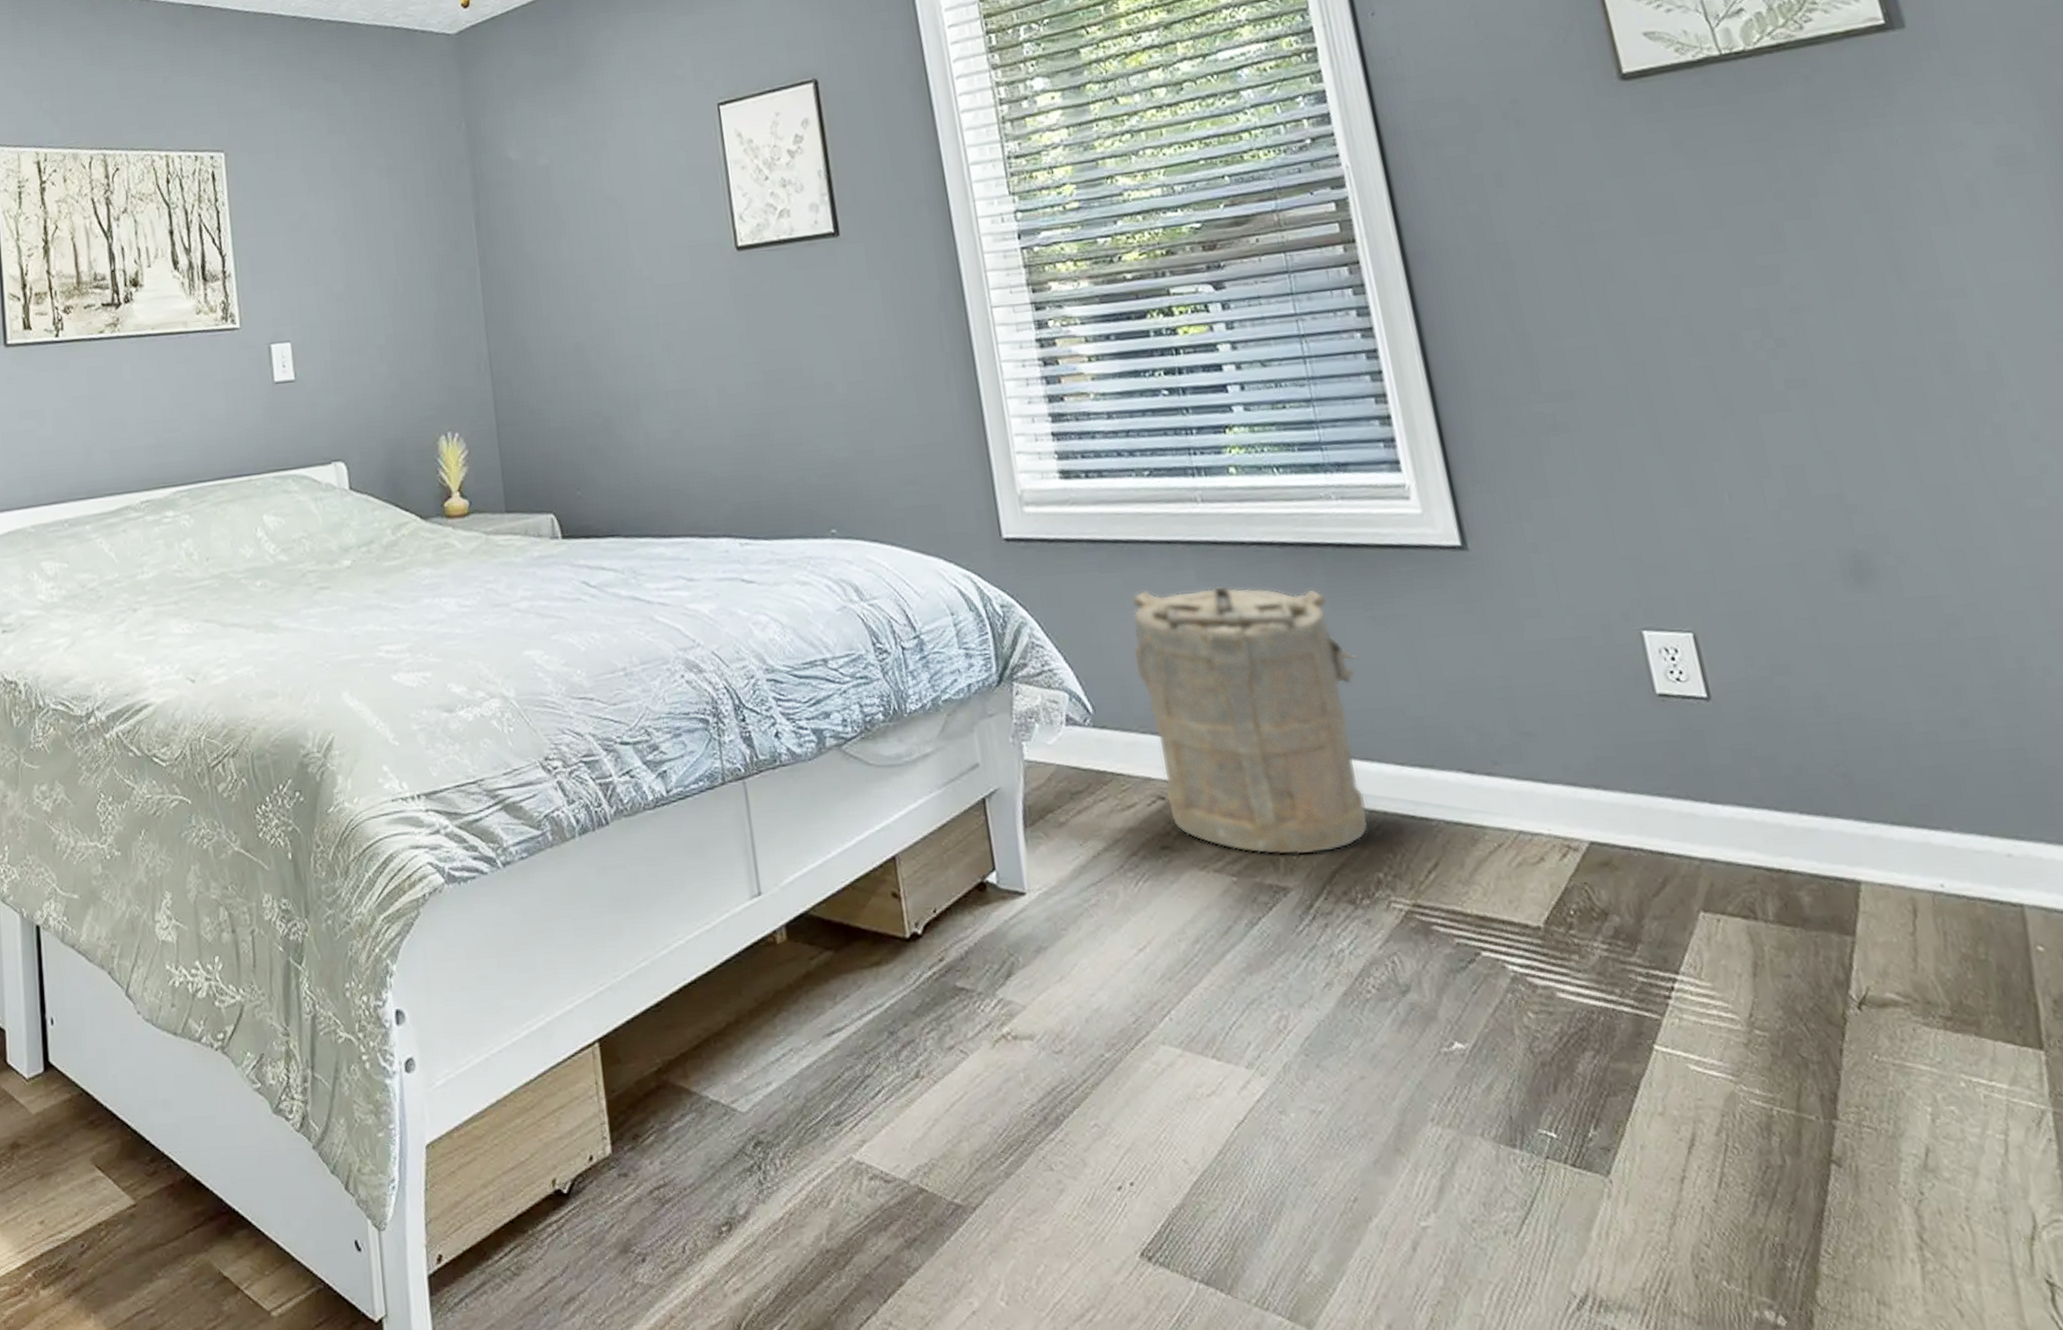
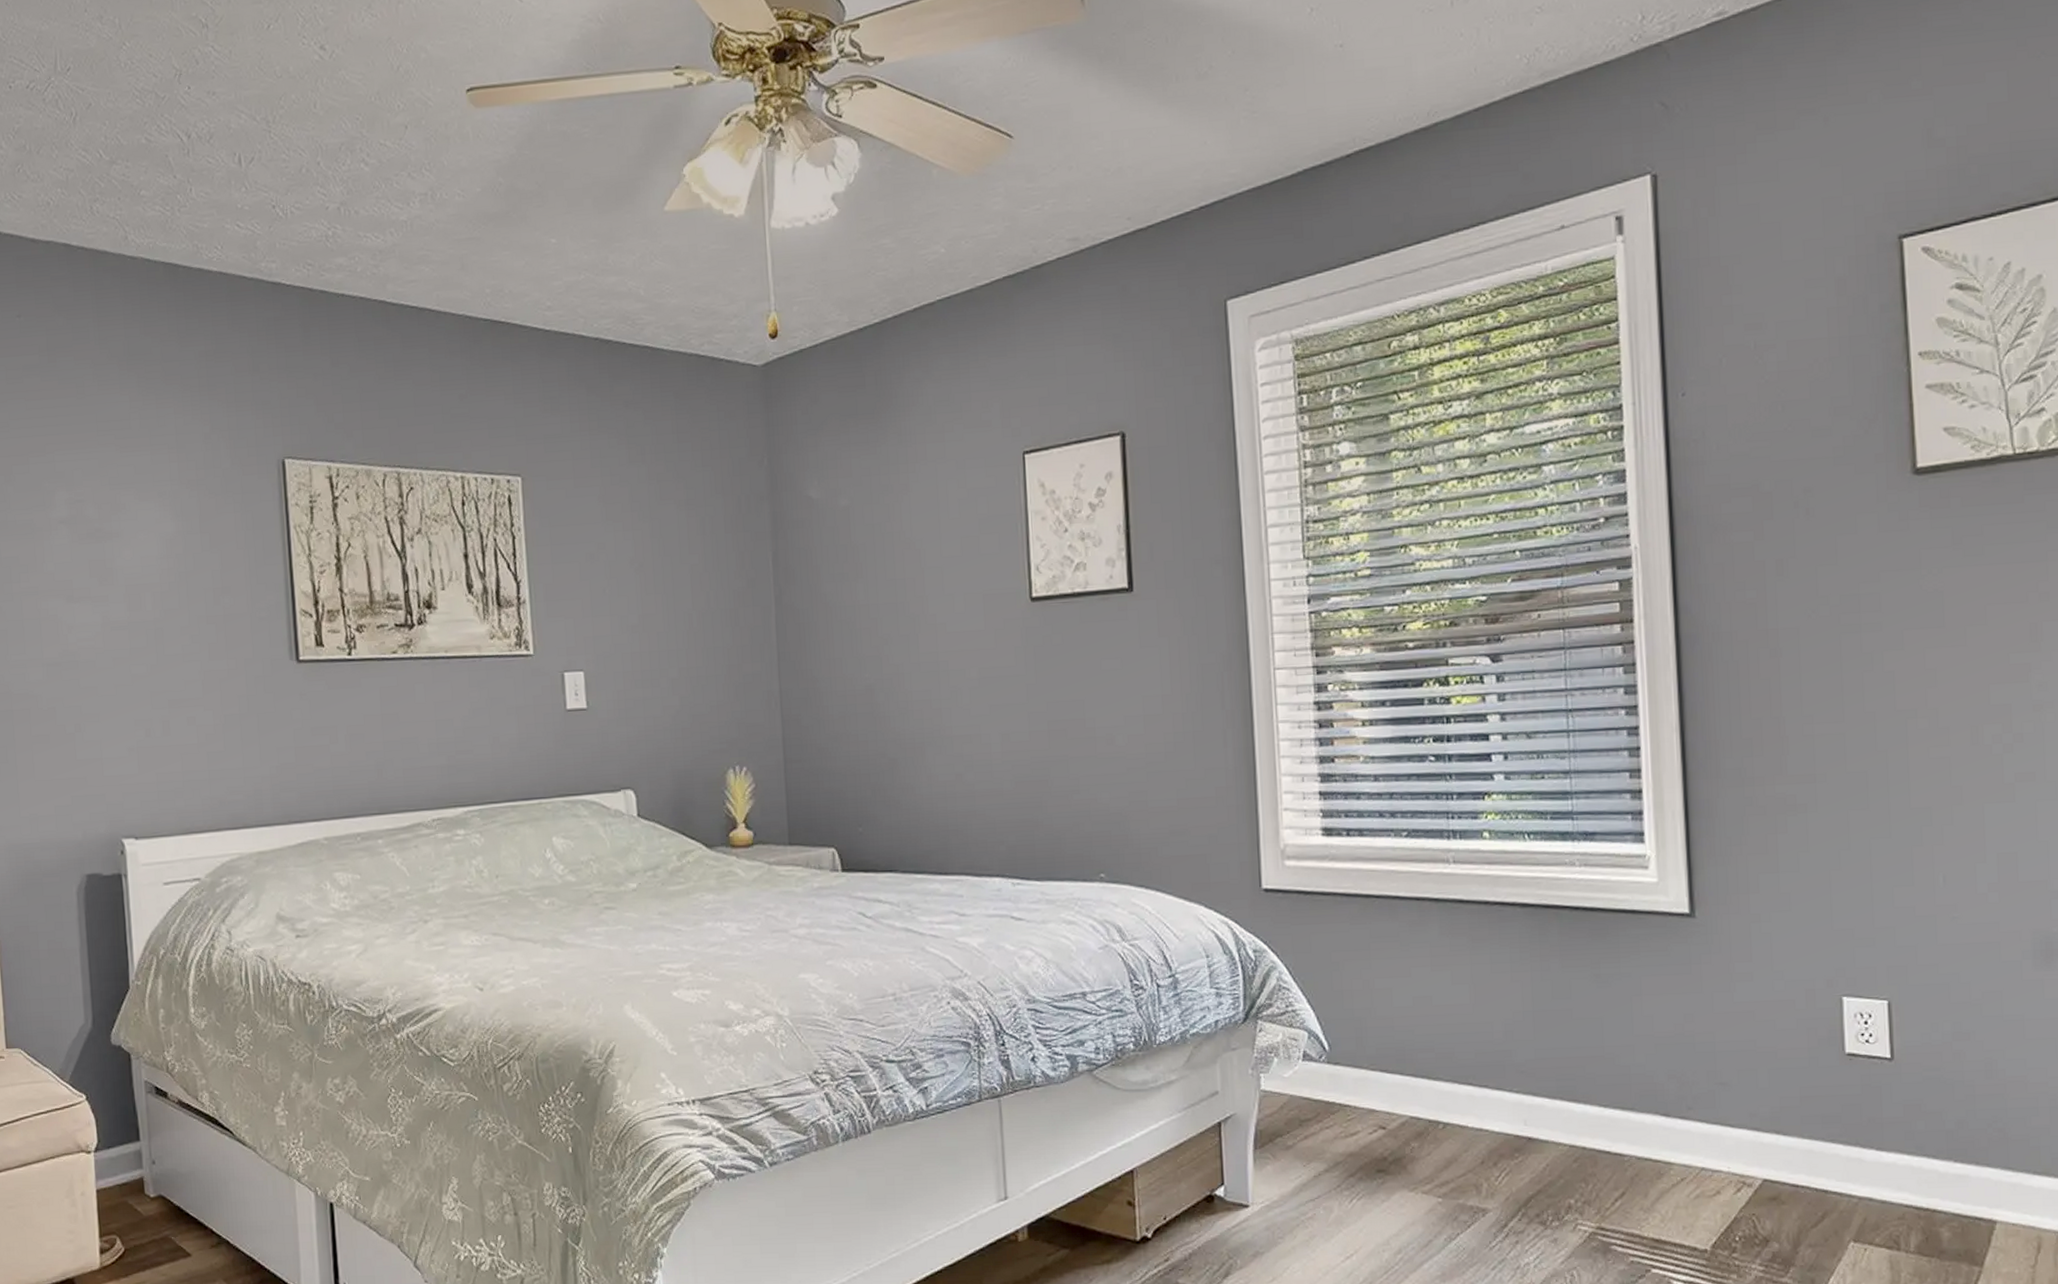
laundry hamper: present [1131,585,1369,856] -> none [1372,940,1580,1182]

